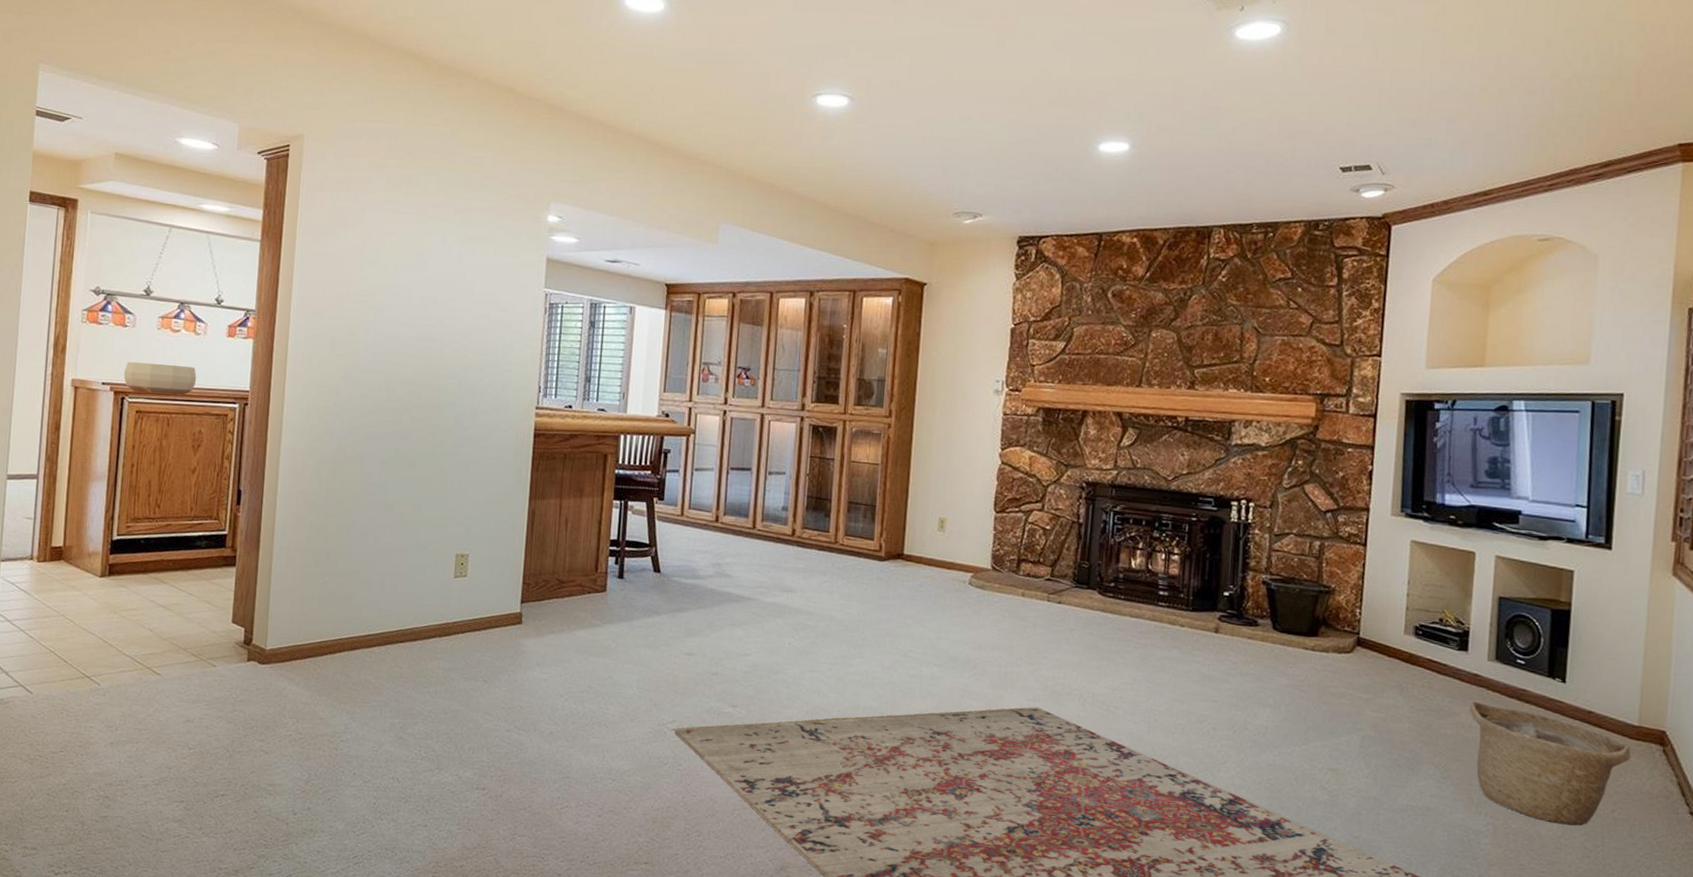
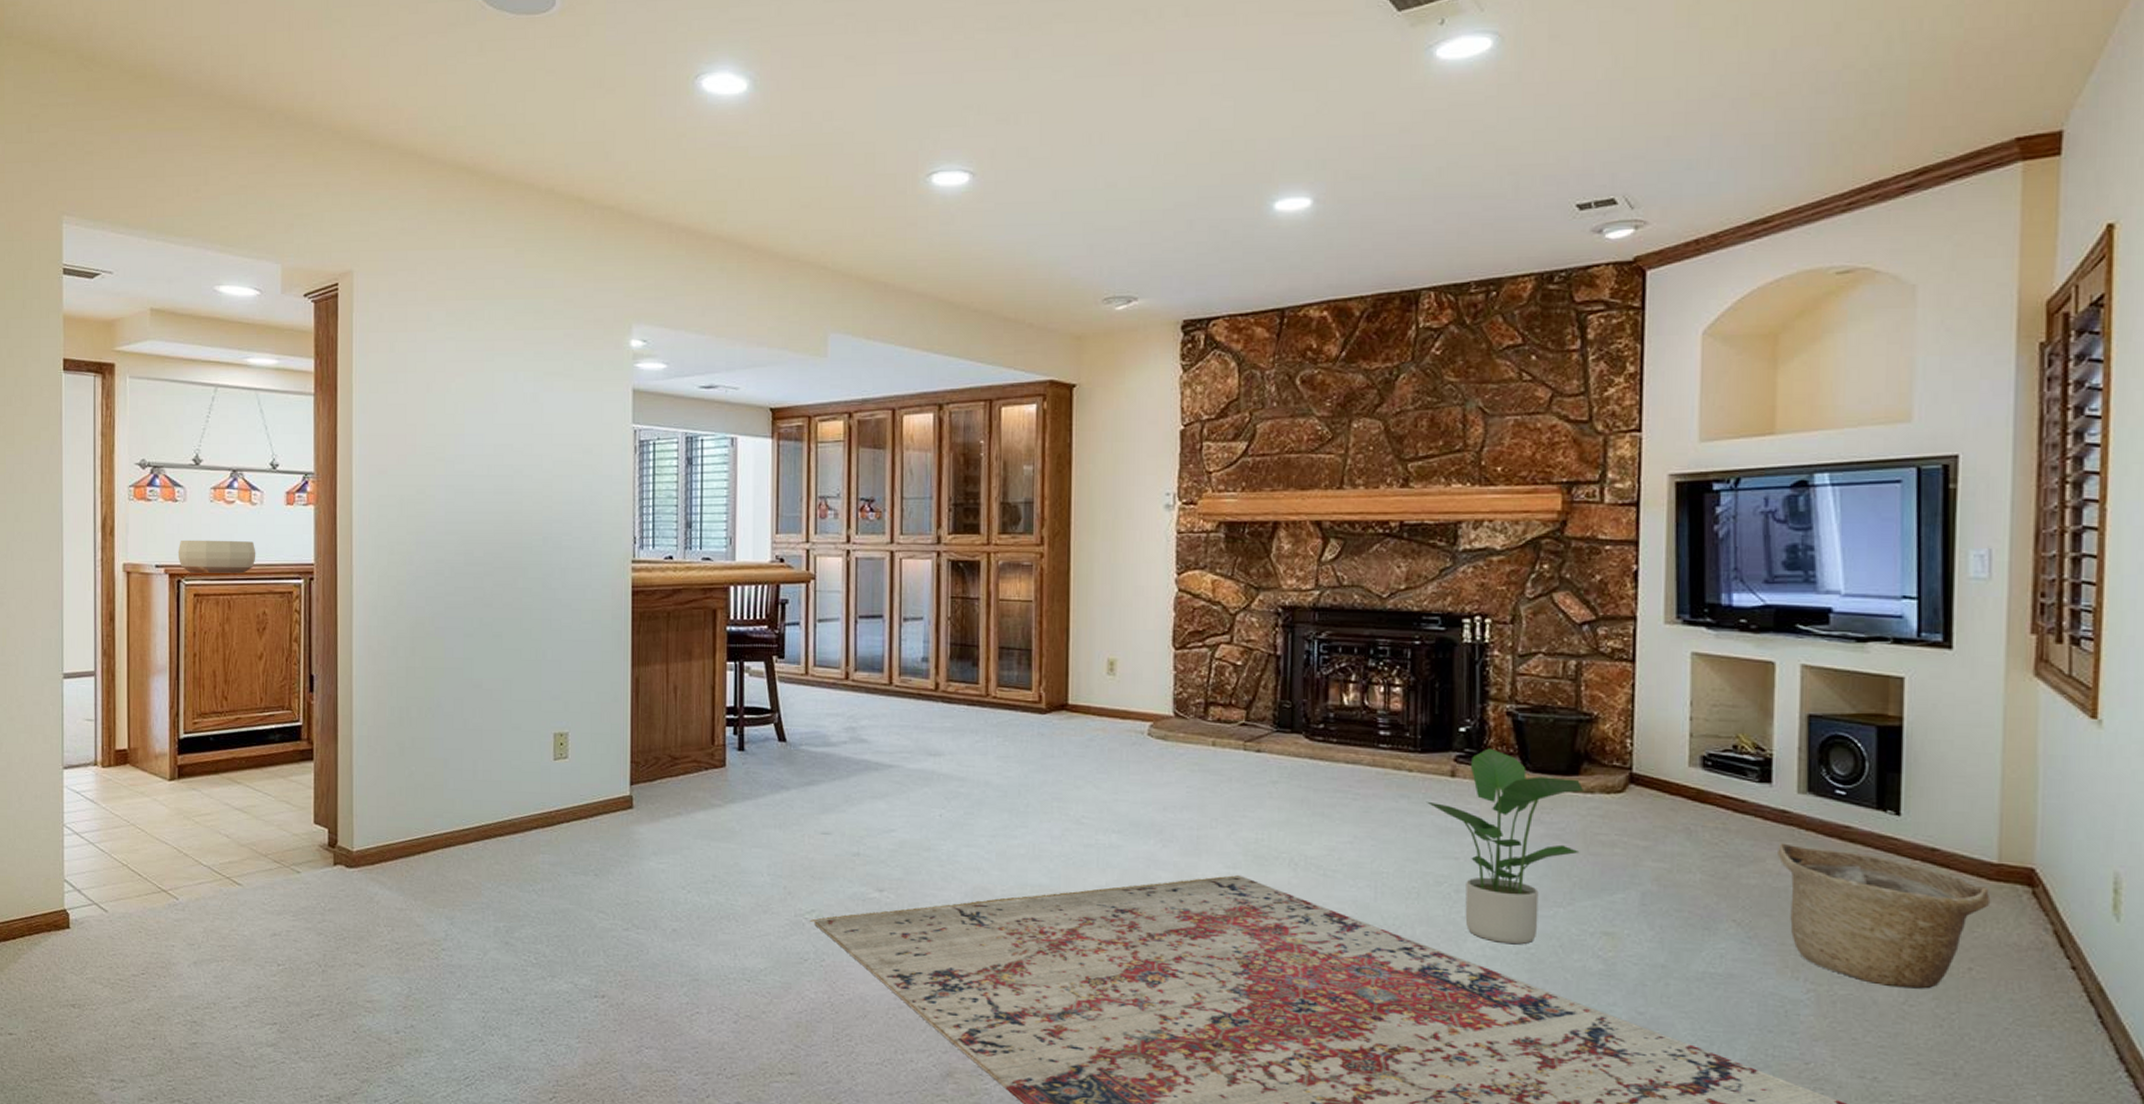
potted plant: none [1193,610,1320,776] -> present [1426,748,1583,945]

